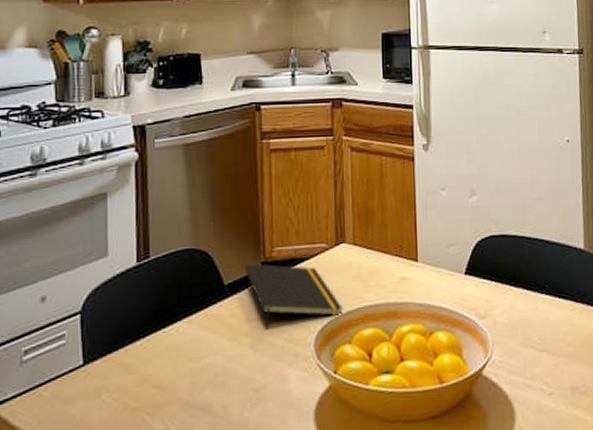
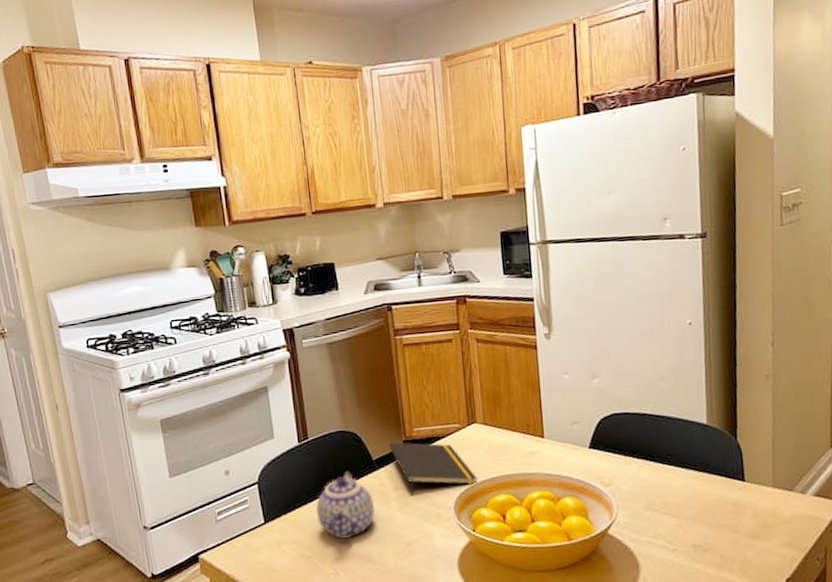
teapot: none [149,299,222,386] -> present [315,471,375,540]

